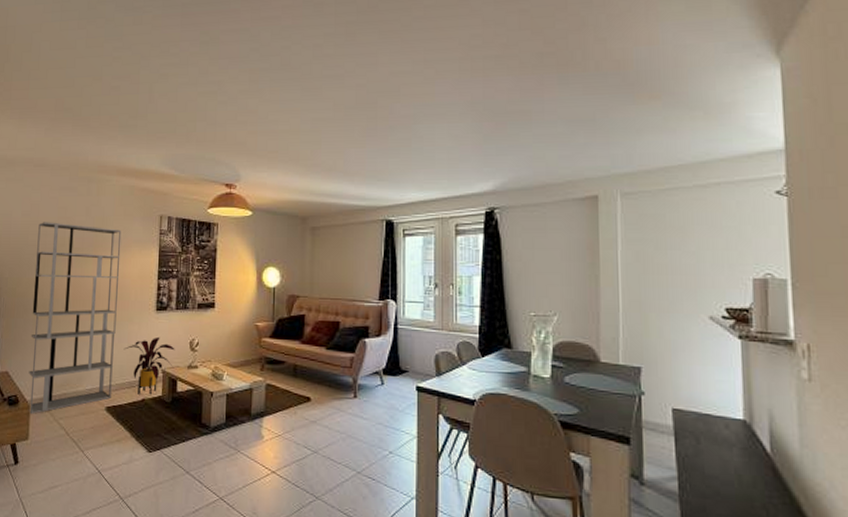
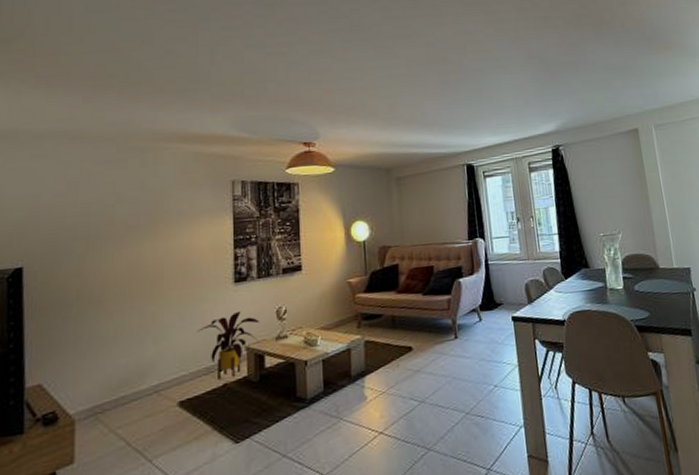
shelving unit: present [28,222,122,414] -> none [71,199,187,431]

